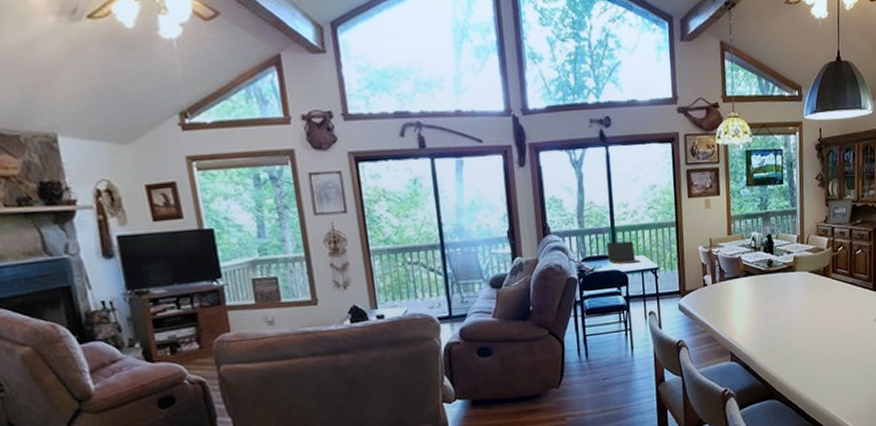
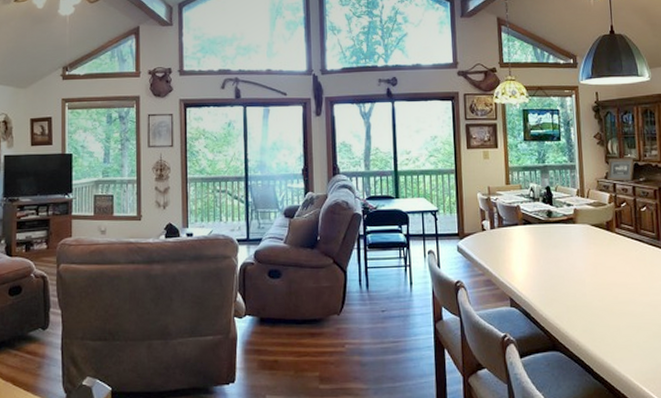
laptop: present [606,240,642,265] -> none [390,184,423,205]

